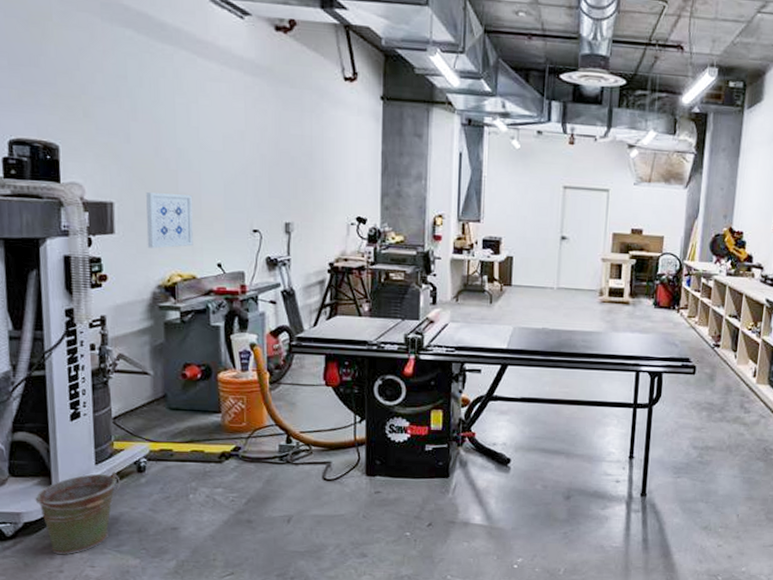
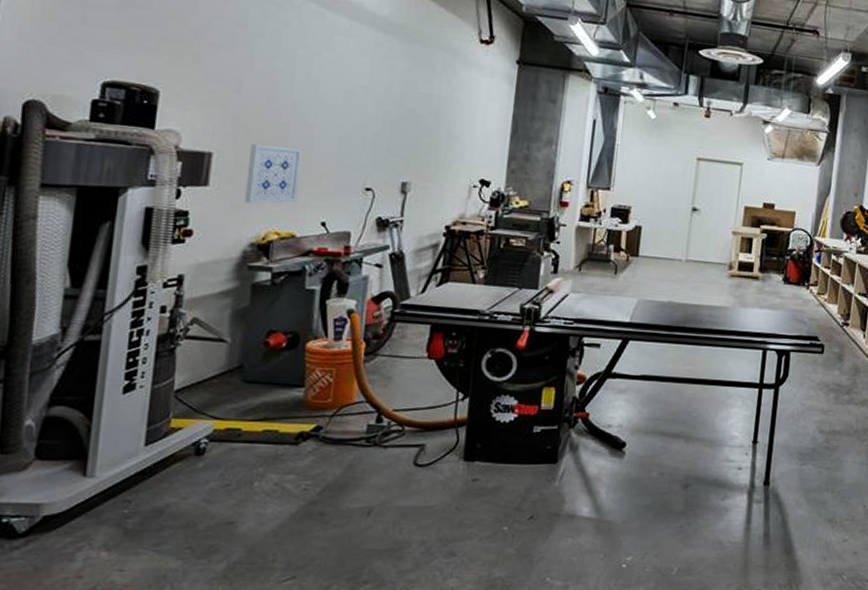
bucket: present [35,472,121,554] -> none [62,454,173,555]

